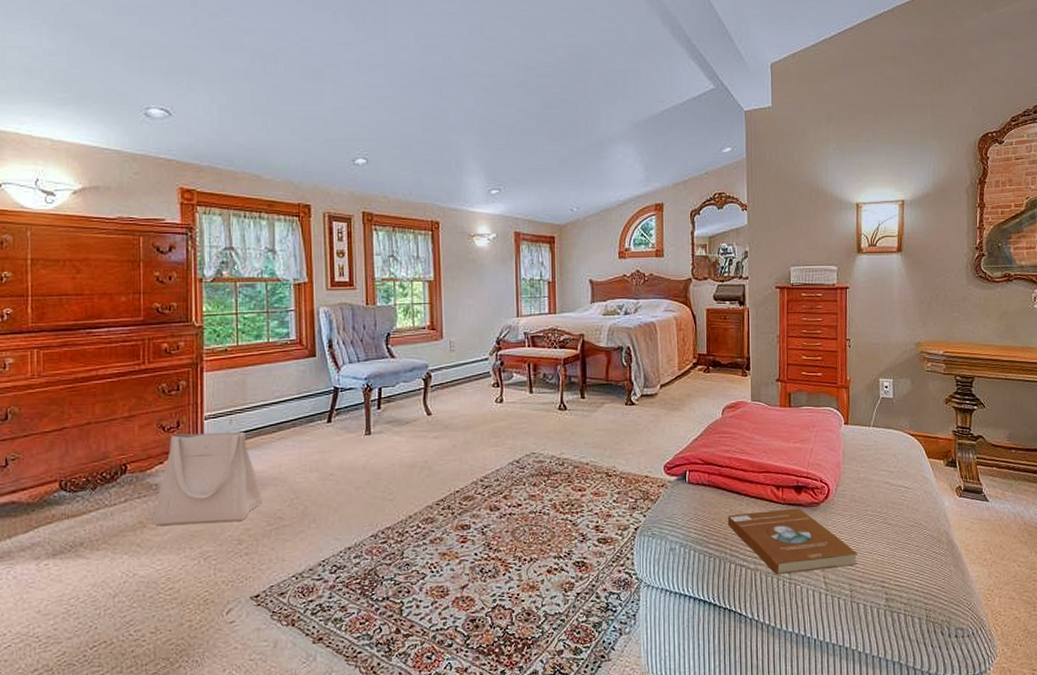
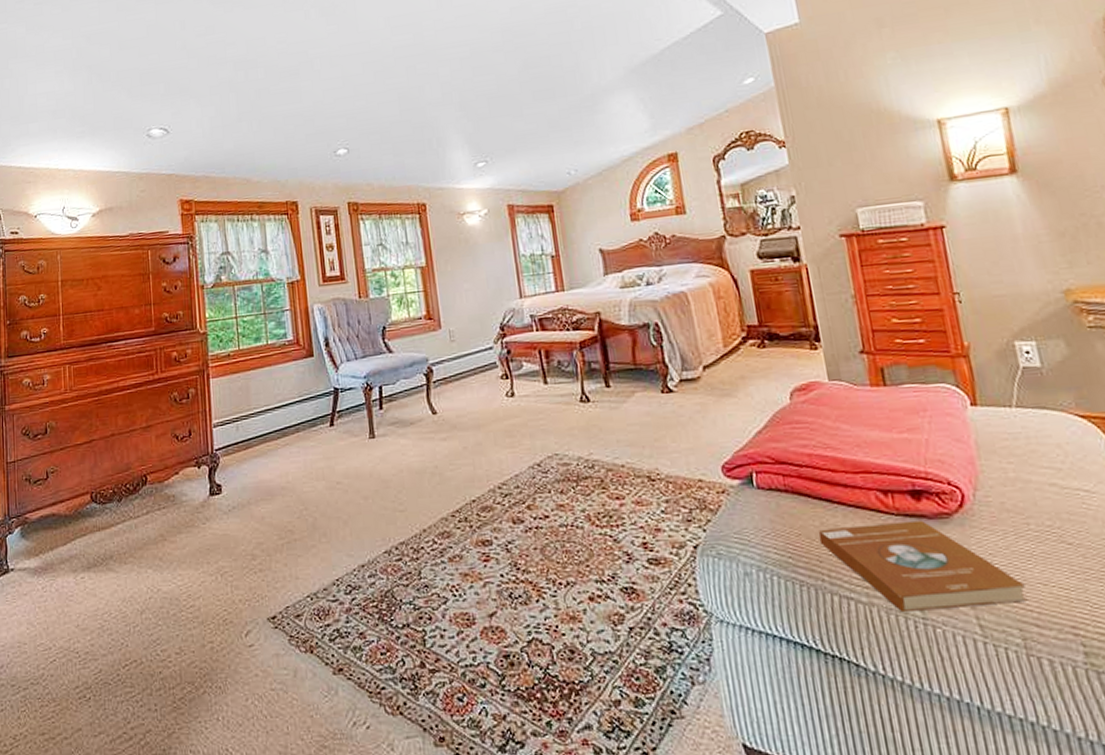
tote bag: present [152,431,264,527] -> none [171,438,273,540]

